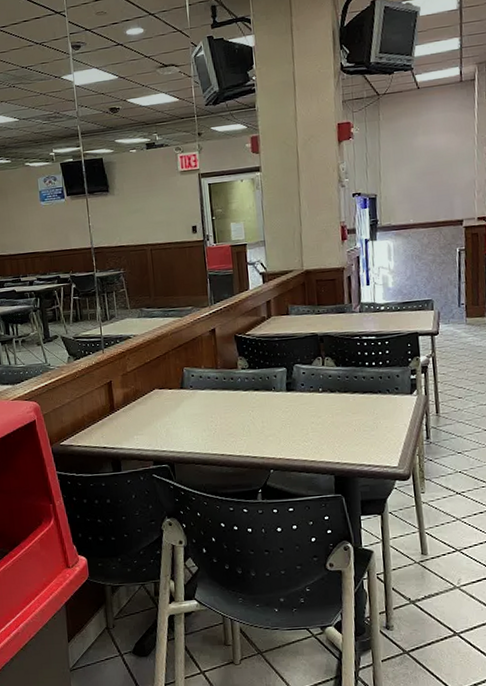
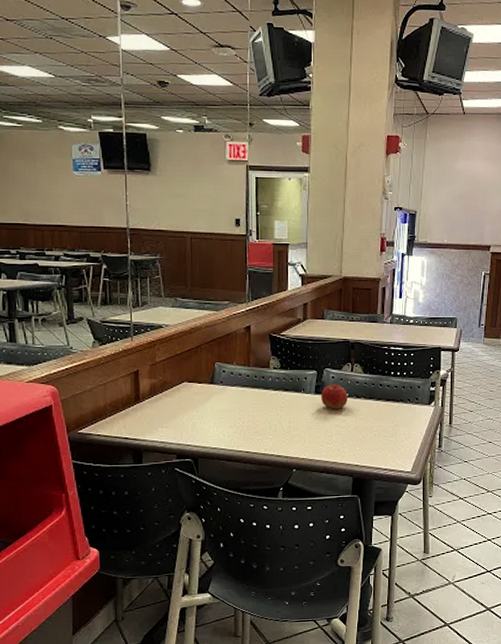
apple: none [293,379,322,406] -> present [321,384,348,409]

